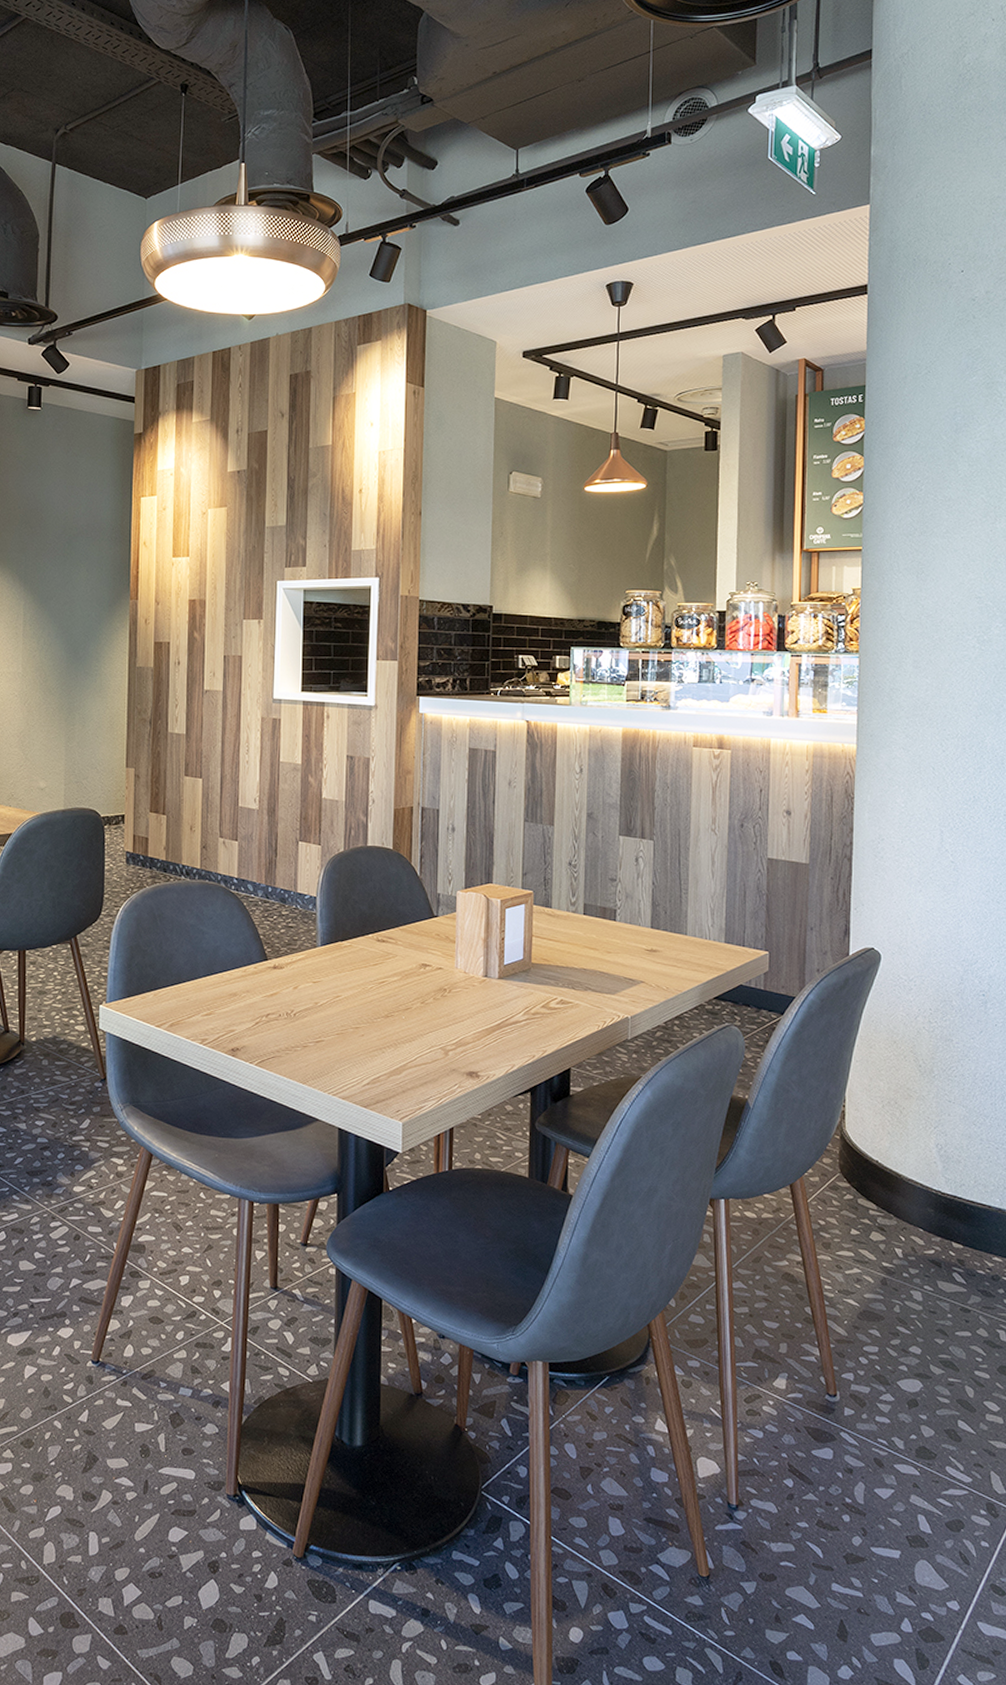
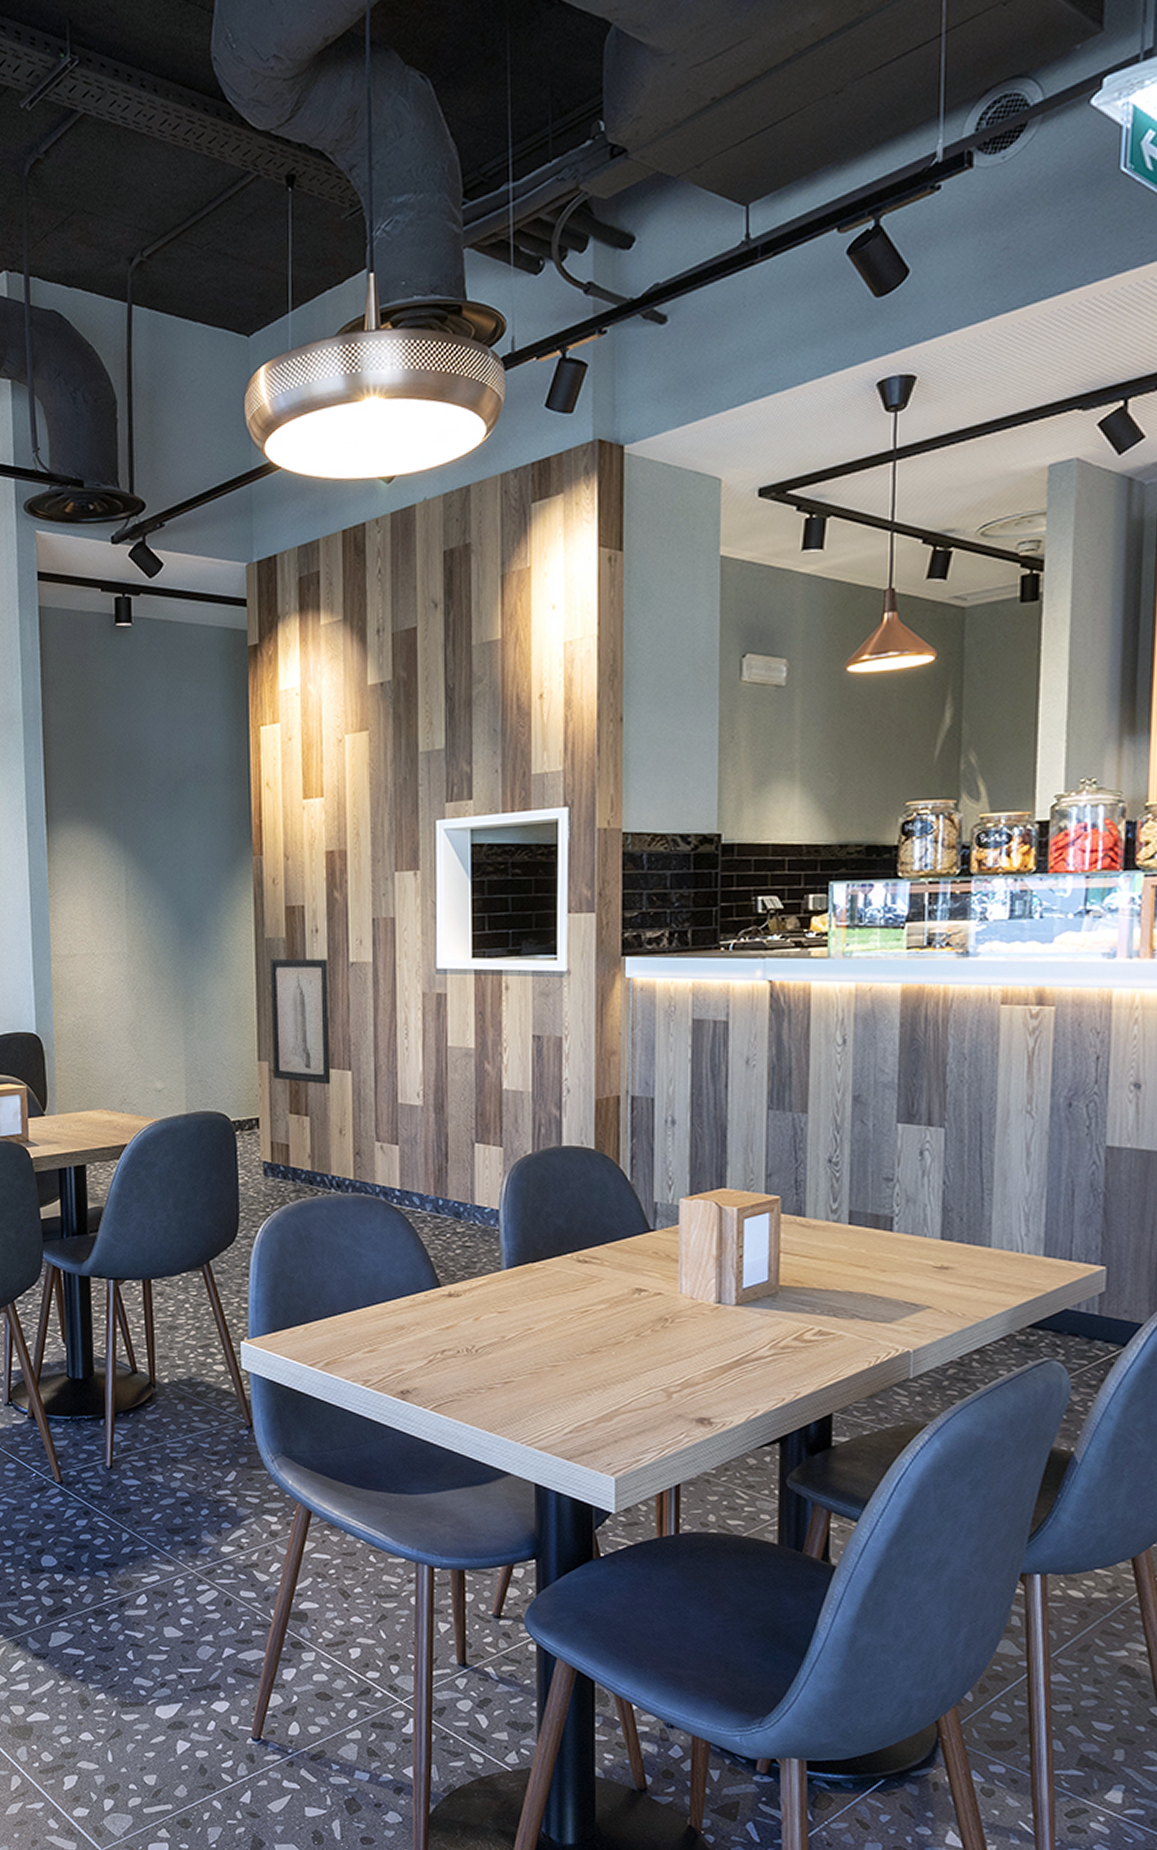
wall art: none [138,684,186,789] -> present [269,958,331,1085]

